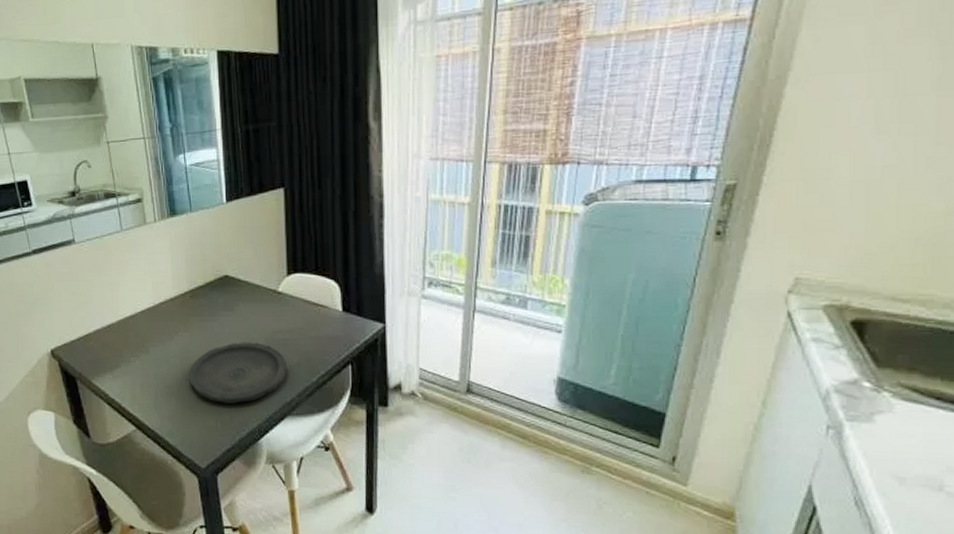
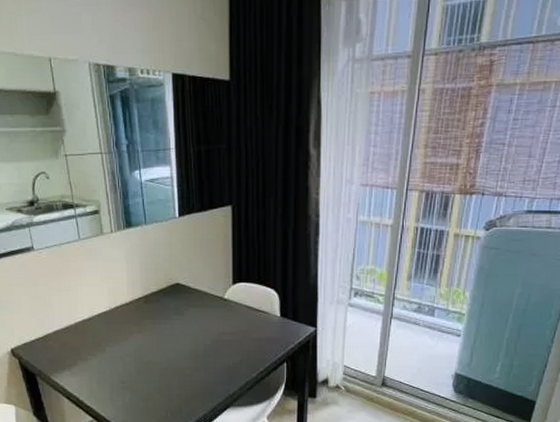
plate: present [188,342,286,403] -> none [141,343,230,396]

